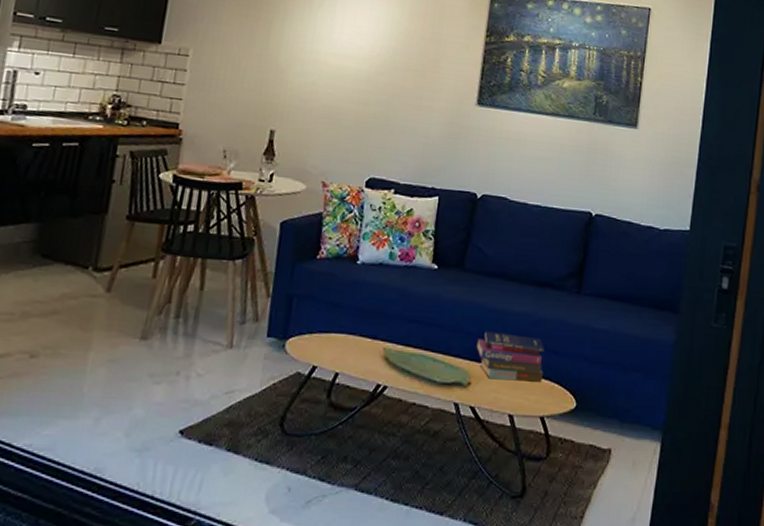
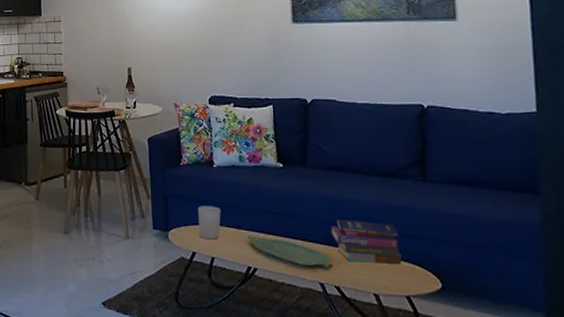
candle holder: none [325,310,357,352] -> present [197,206,221,240]

